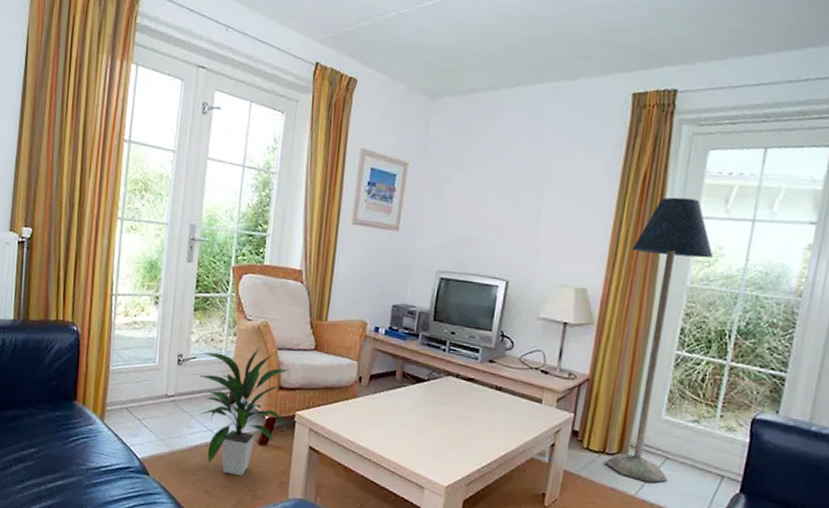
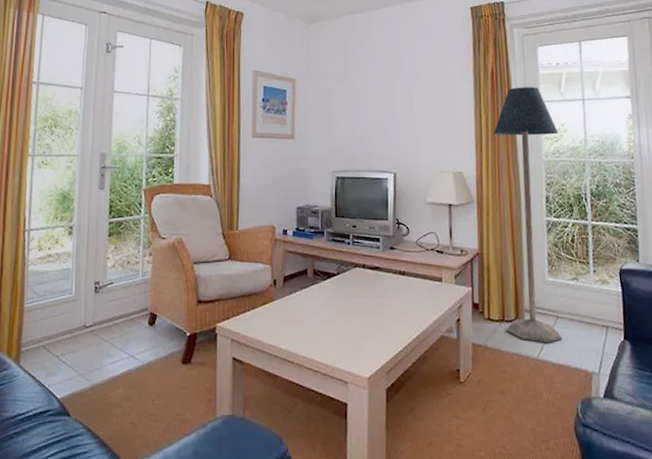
indoor plant: present [200,346,289,475] -> none [118,263,210,400]

